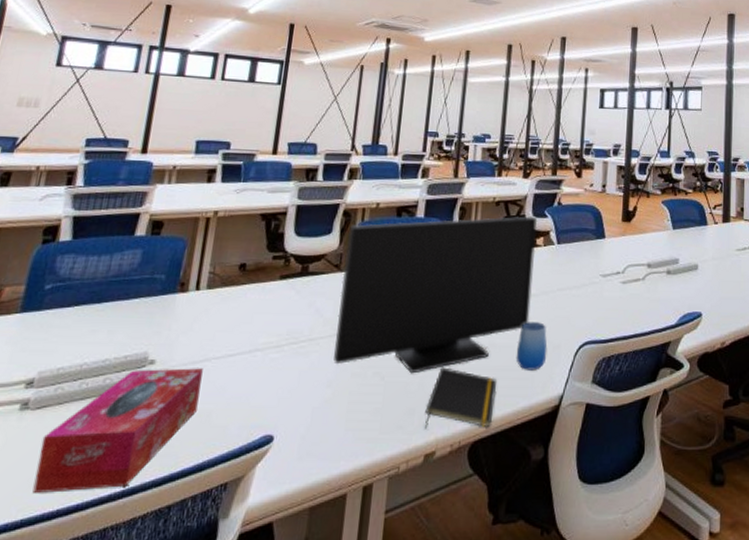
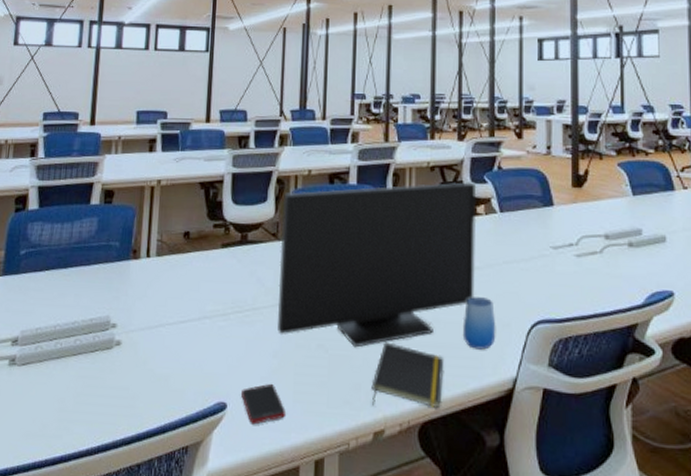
tissue box: present [32,368,203,493] -> none [24,332,159,443]
cell phone: none [290,413,336,456] -> present [241,383,285,425]

